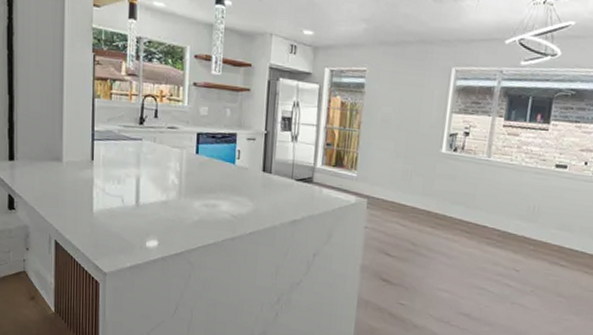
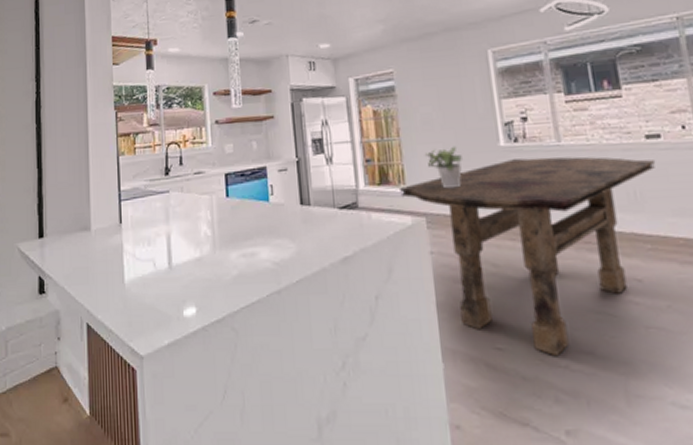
dining table: none [350,164,557,315] -> present [400,156,656,357]
potted plant: none [379,145,408,180] -> present [425,146,462,189]

